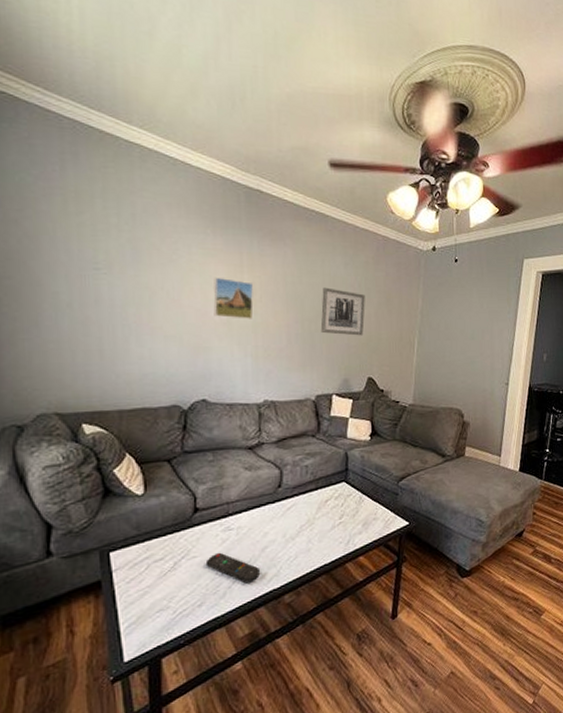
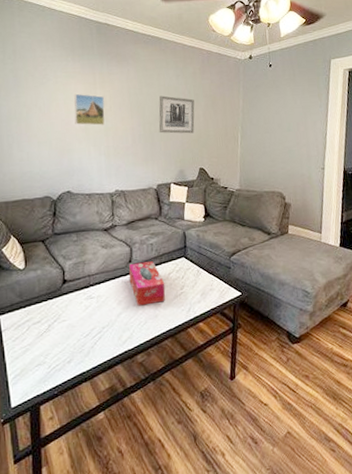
remote control: present [205,552,260,583] -> none [73,317,116,344]
tissue box: none [277,486,321,539] -> present [129,261,166,306]

